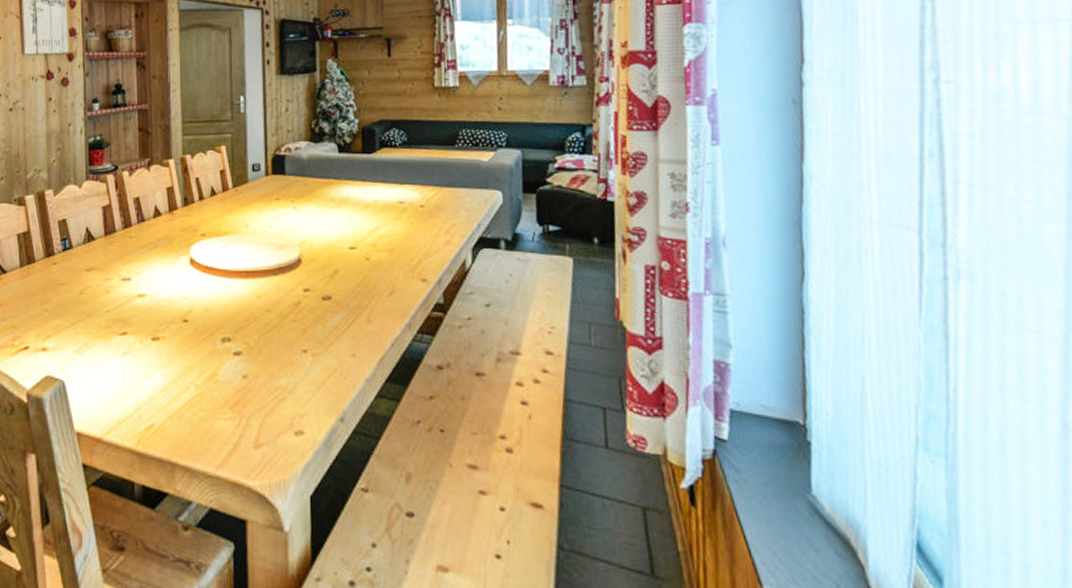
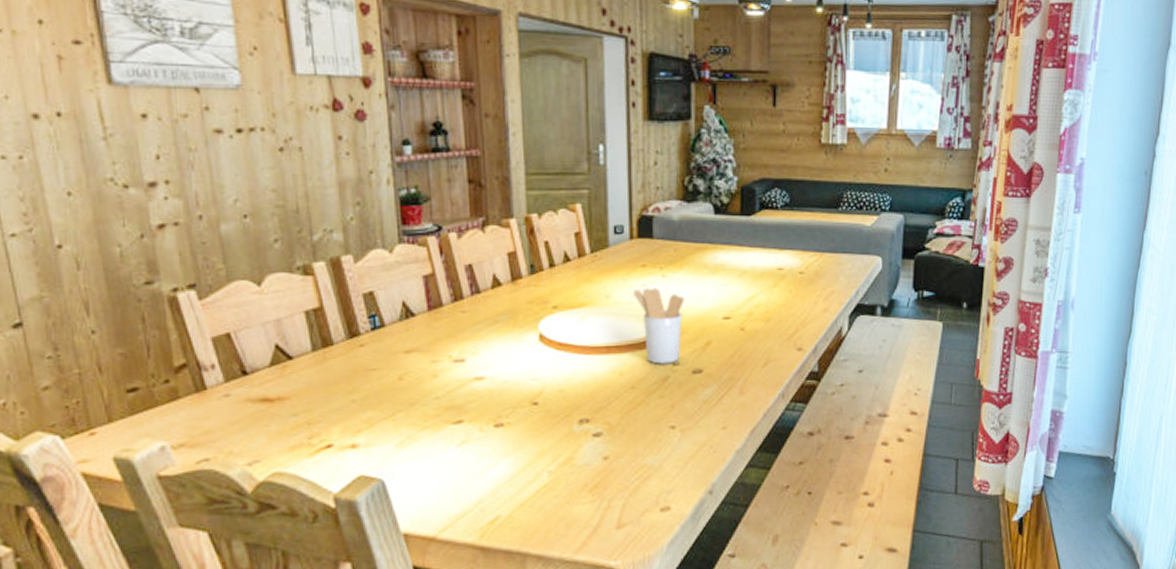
utensil holder: none [269,219,313,290] -> present [633,288,684,364]

